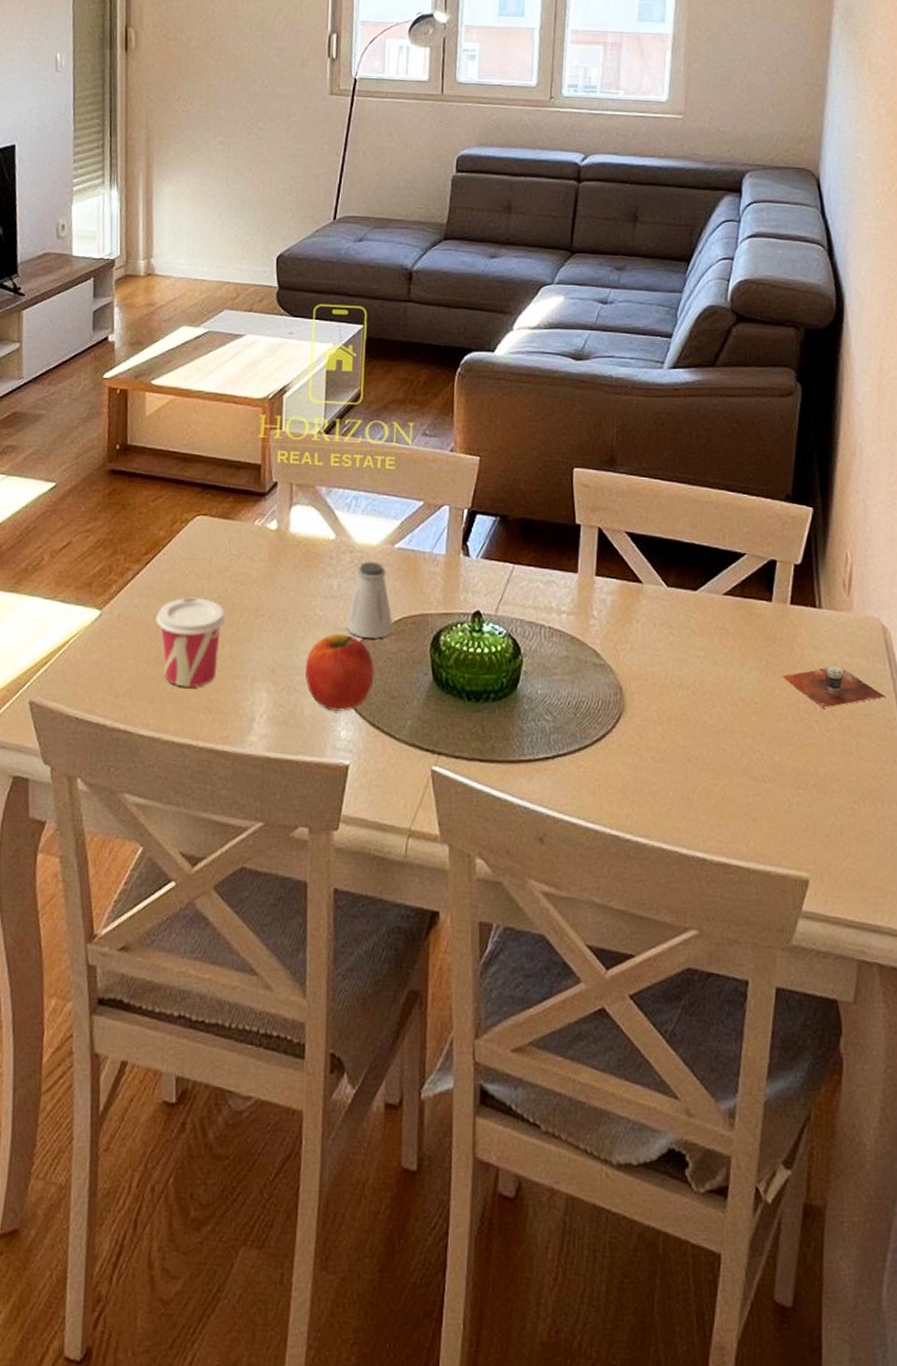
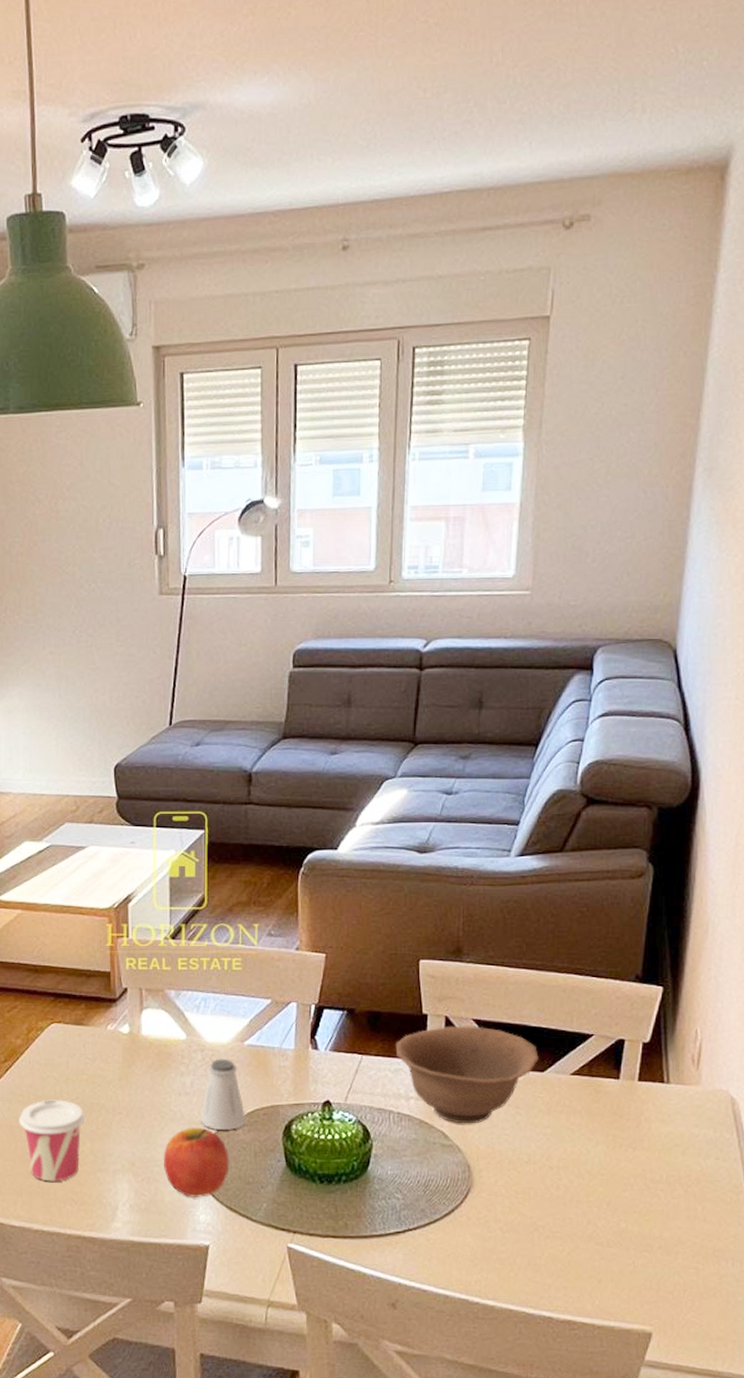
bowl: none [548,538,691,643] -> present [395,1026,539,1124]
cup: present [782,665,885,708] -> none [628,1137,731,1177]

